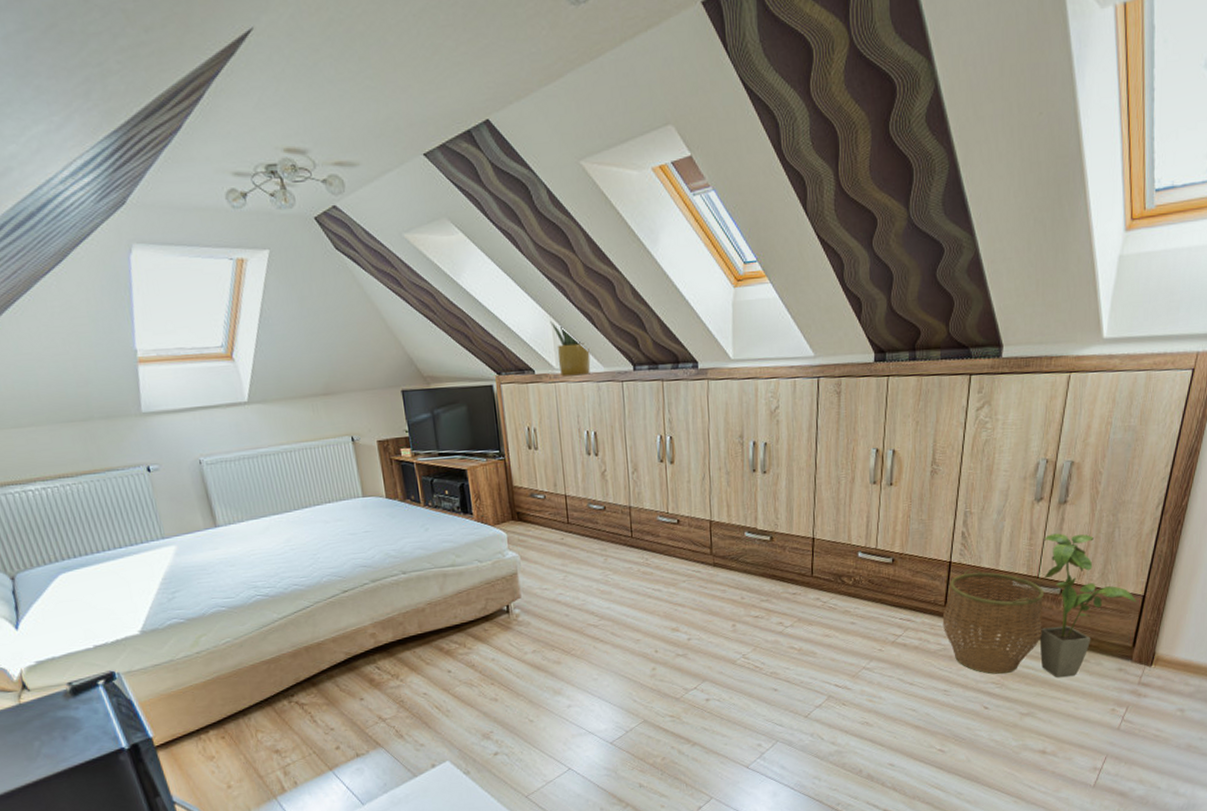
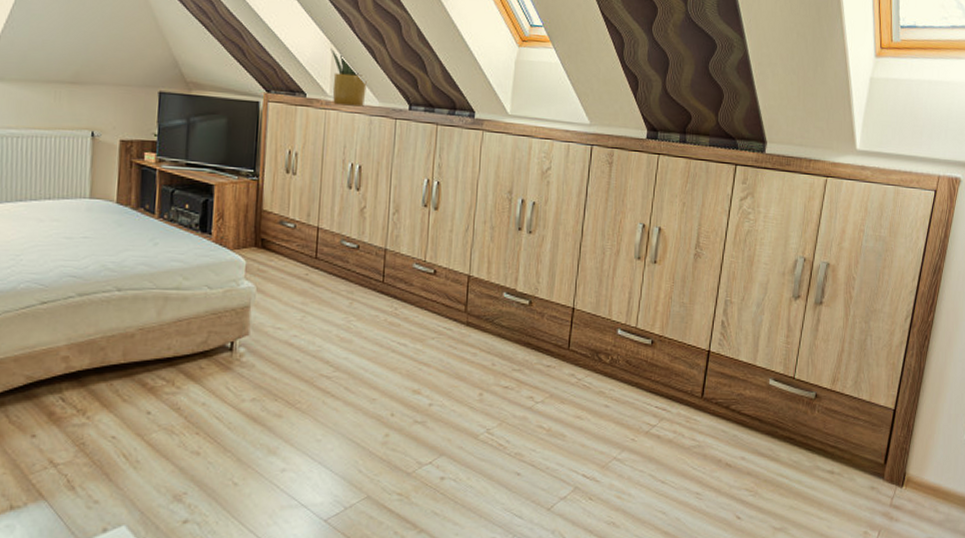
basket: present [942,568,1045,674] -> none [698,360,800,480]
house plant: present [1039,533,1137,678] -> none [794,334,888,491]

